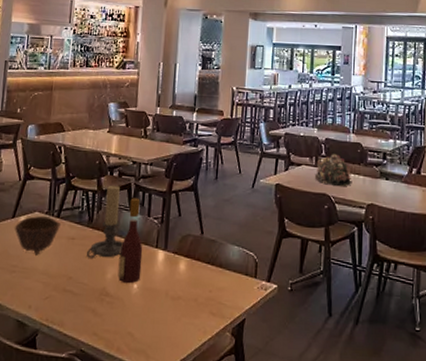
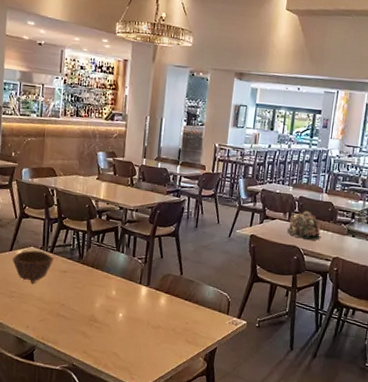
candle holder: present [87,185,124,259] -> none [78,227,111,290]
wine bottle: present [117,198,143,284] -> none [105,239,128,313]

